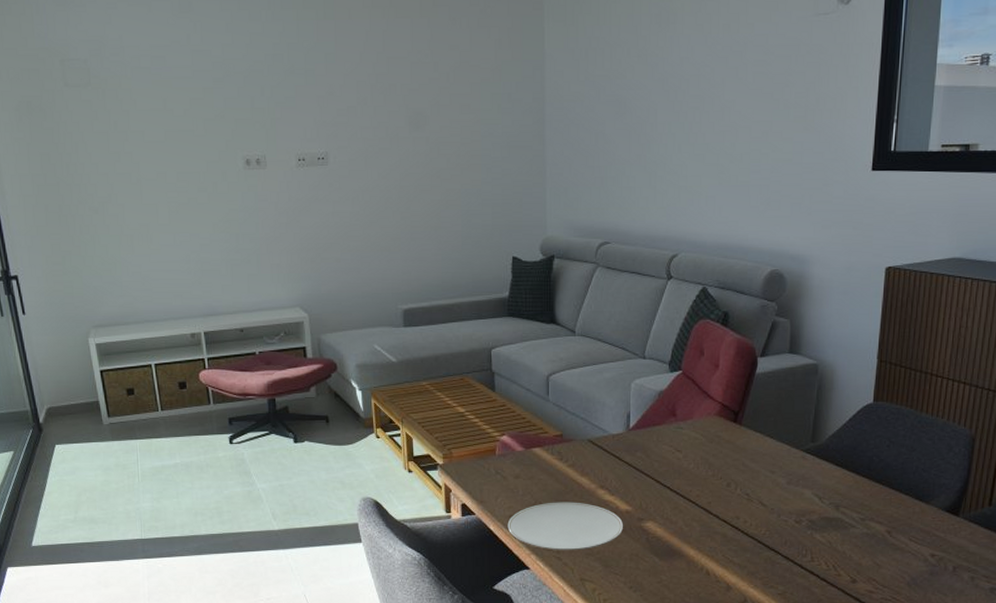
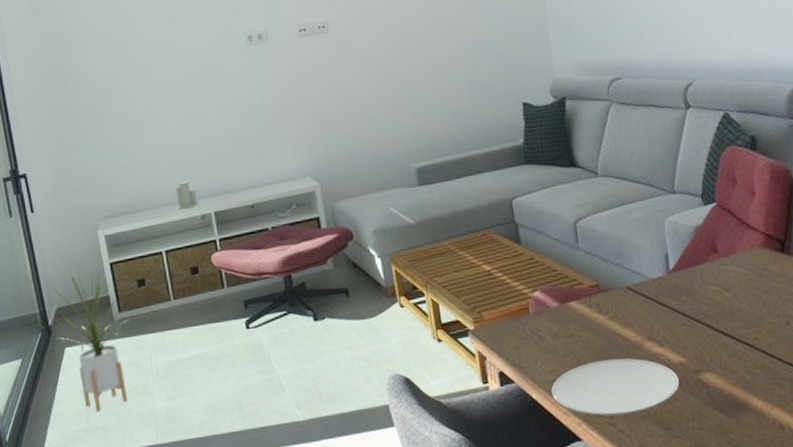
house plant: none [40,369,119,506] -> present [49,263,131,412]
candle: none [167,297,189,326] -> present [175,180,198,209]

